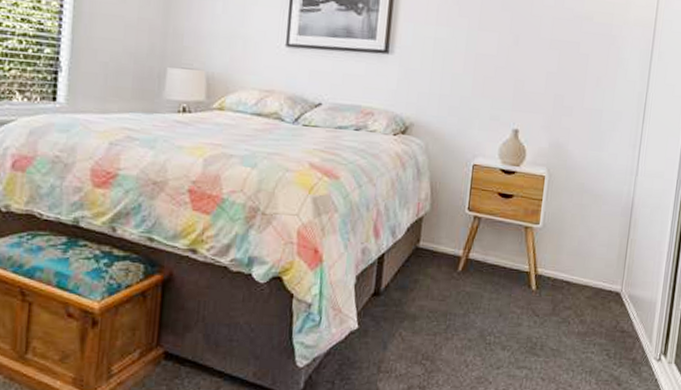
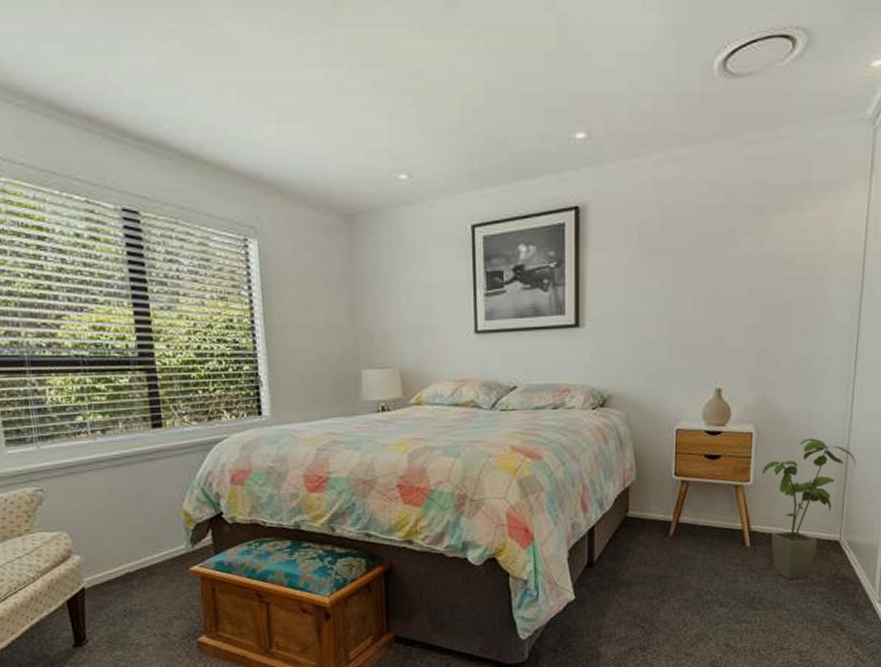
house plant: none [552,187,640,328] -> present [762,438,856,579]

